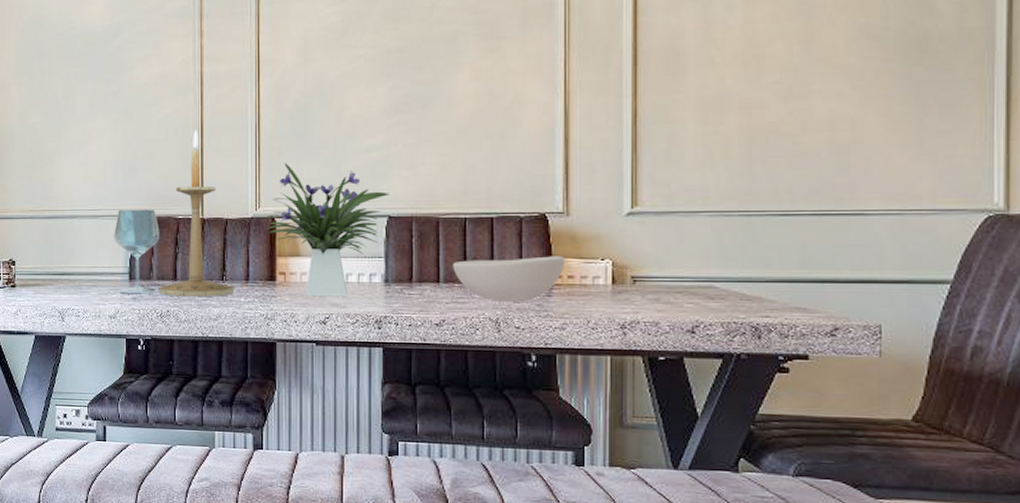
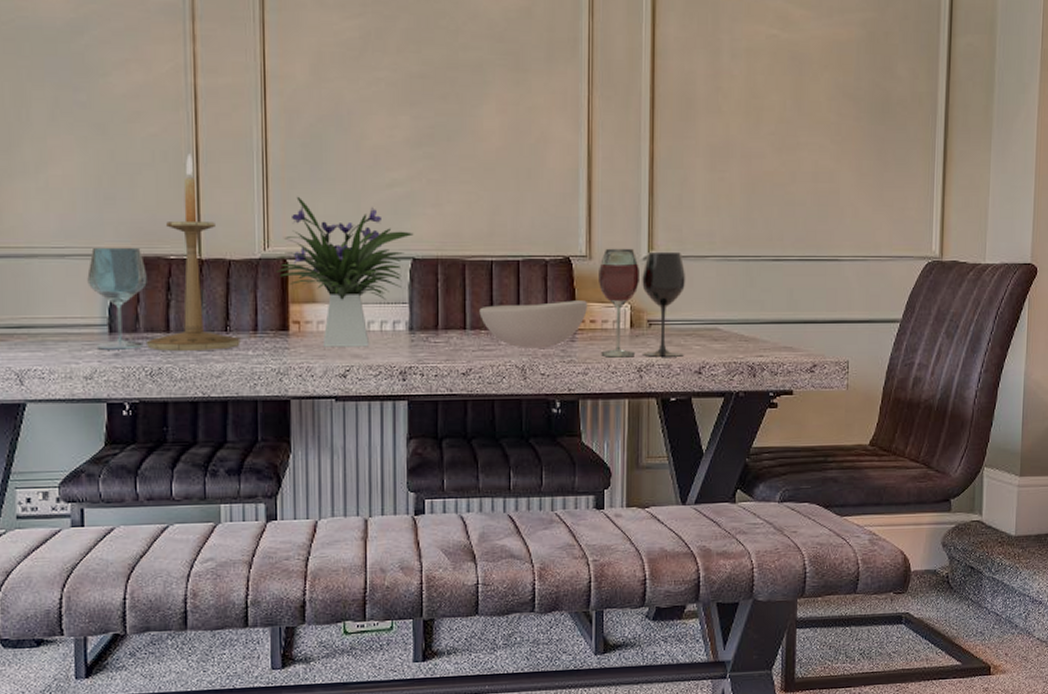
wineglass: none [577,204,622,314] -> present [599,248,639,358]
wineglass: none [625,207,676,315] -> present [641,251,686,357]

